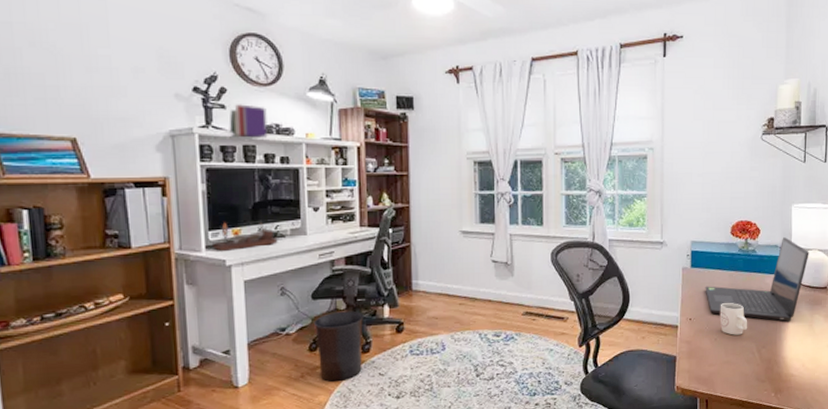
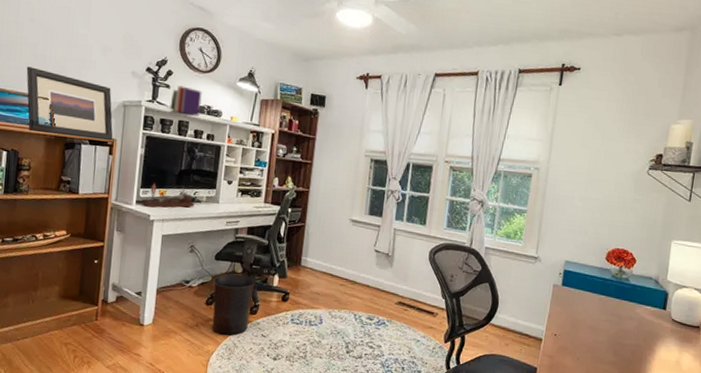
picture frame: none [35,102,164,182] -> present [26,66,113,141]
laptop: present [705,237,809,321] -> none [573,271,685,354]
mug: present [719,302,748,335] -> none [584,324,613,359]

